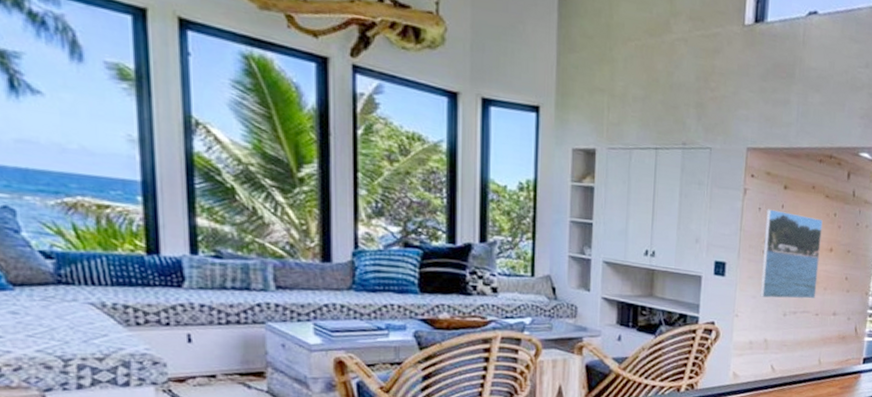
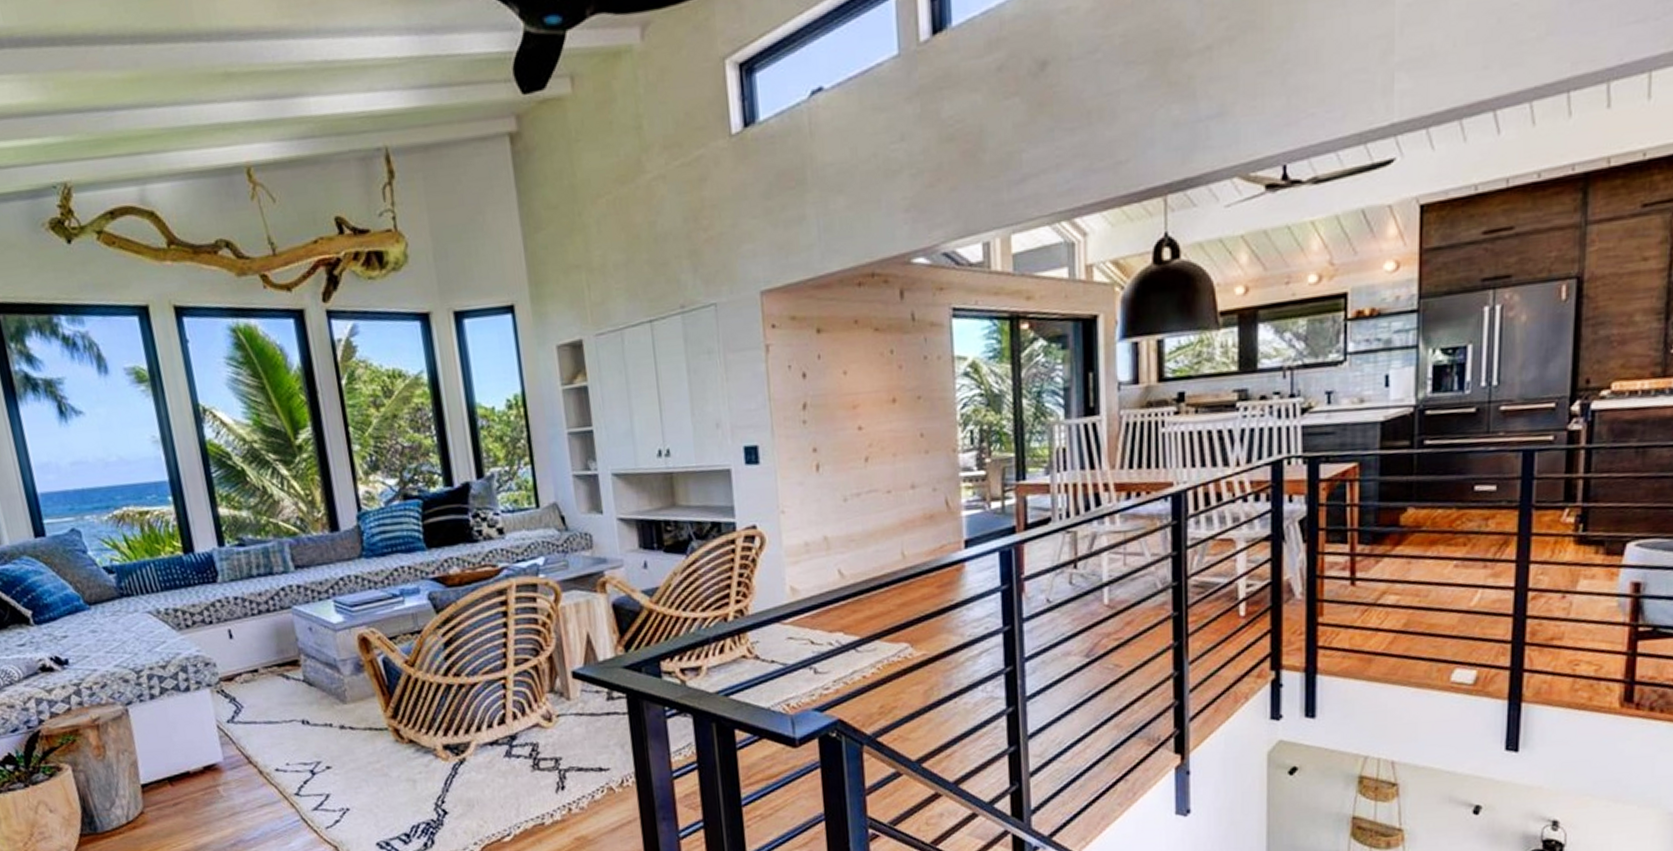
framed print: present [760,209,823,299] -> none [799,361,883,482]

